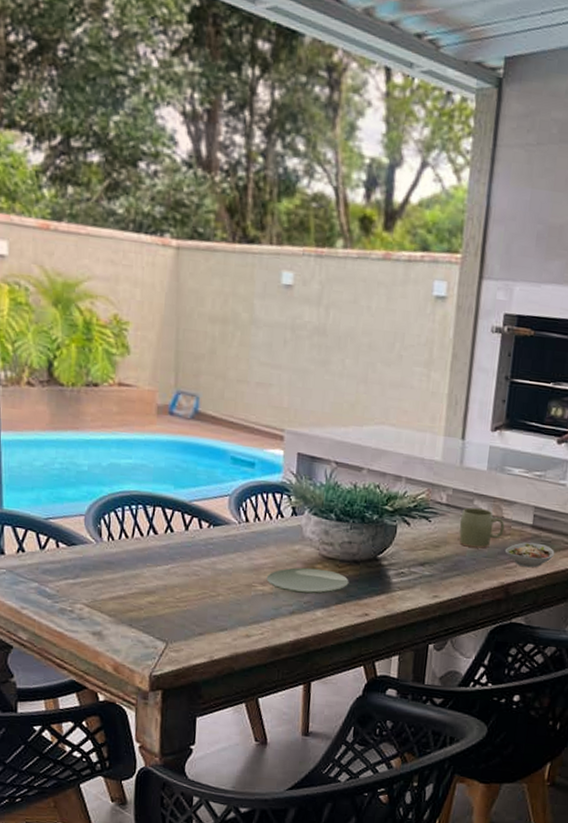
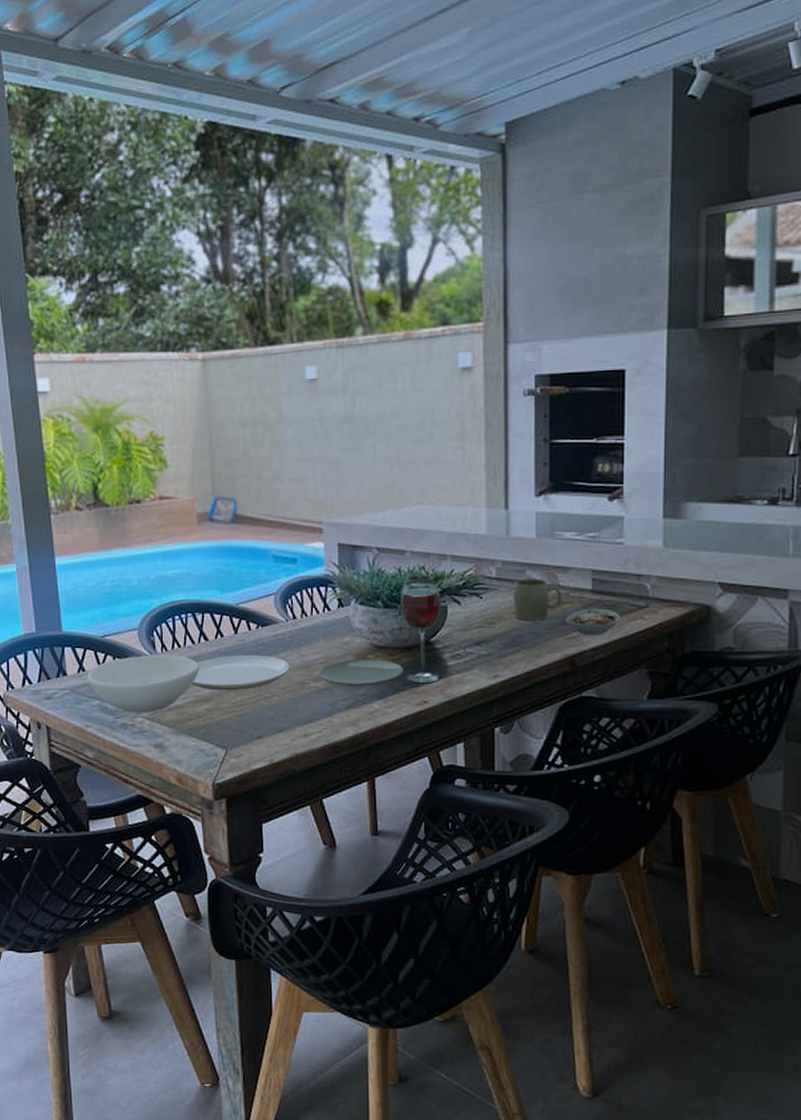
bowl: none [25,542,146,601] -> present [86,655,199,713]
plate: none [137,551,238,587] -> present [192,654,289,691]
wineglass: none [352,492,392,597] -> present [400,575,442,684]

